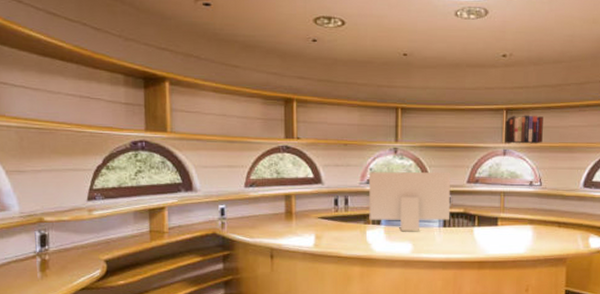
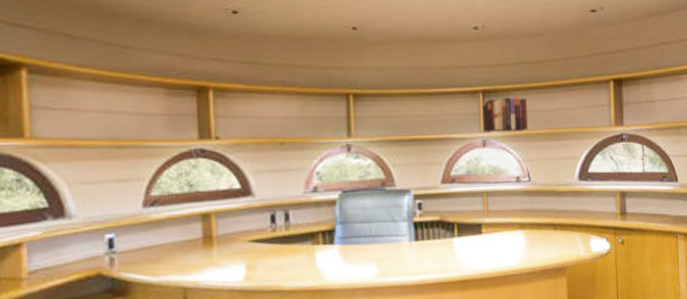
monitor: present [369,171,451,232] -> none [316,171,423,251]

